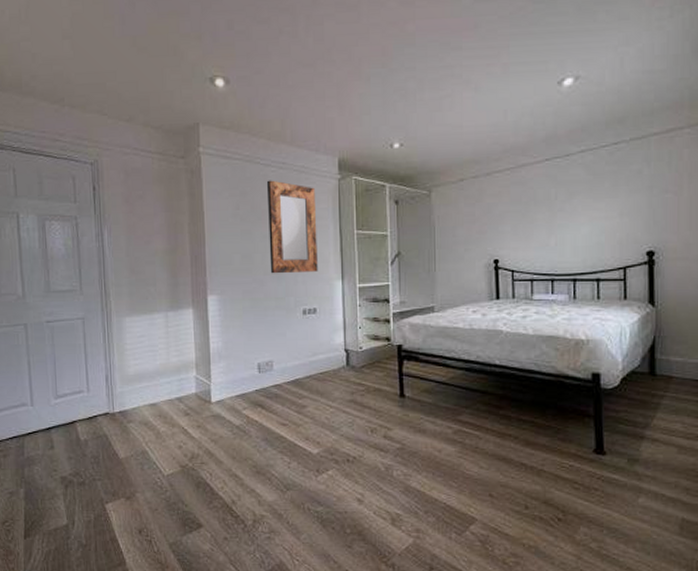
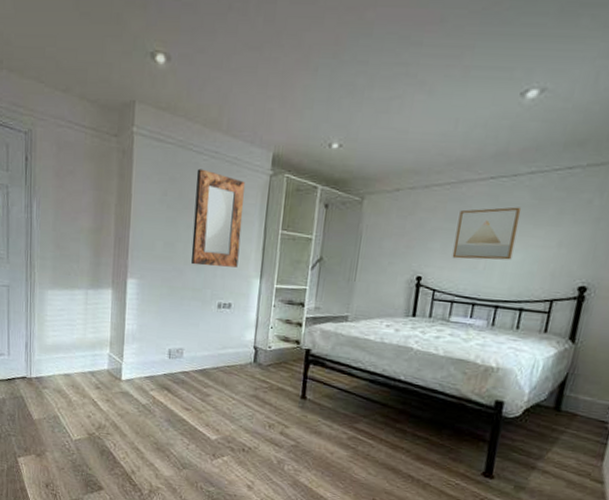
wall art: none [523,184,580,238] -> present [452,207,522,260]

